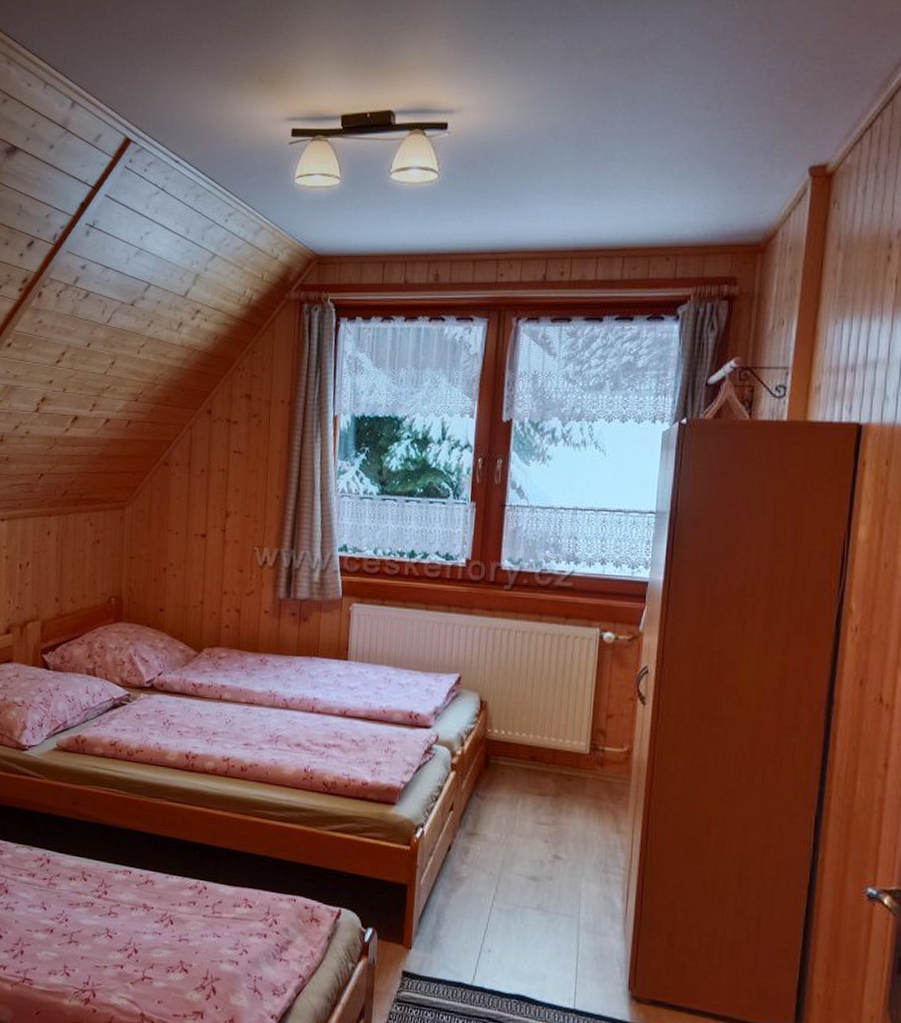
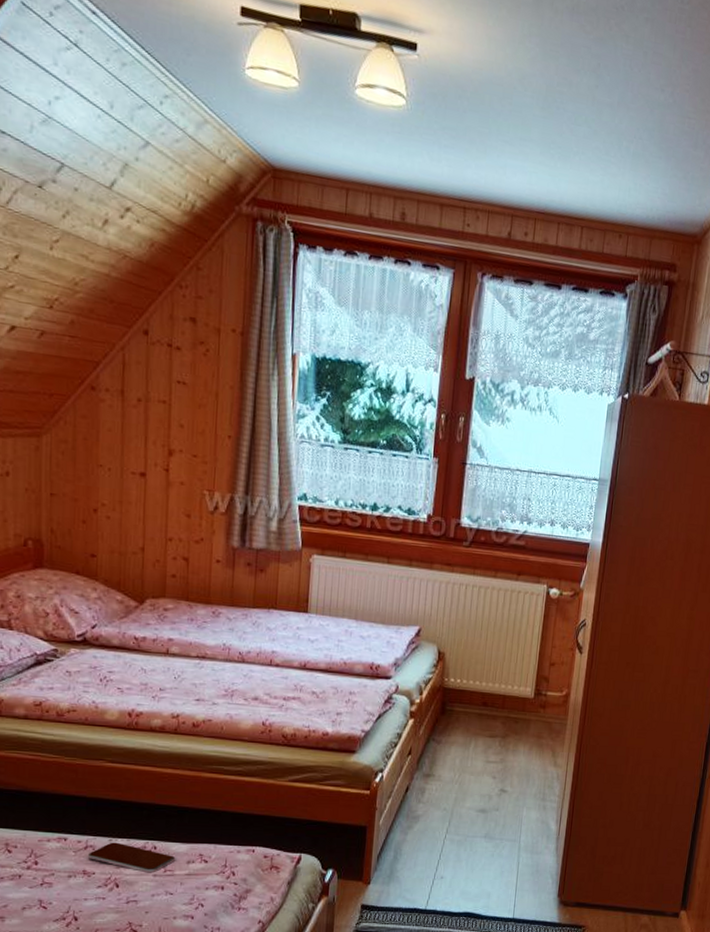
smartphone: none [147,878,224,914] -> present [87,842,176,873]

